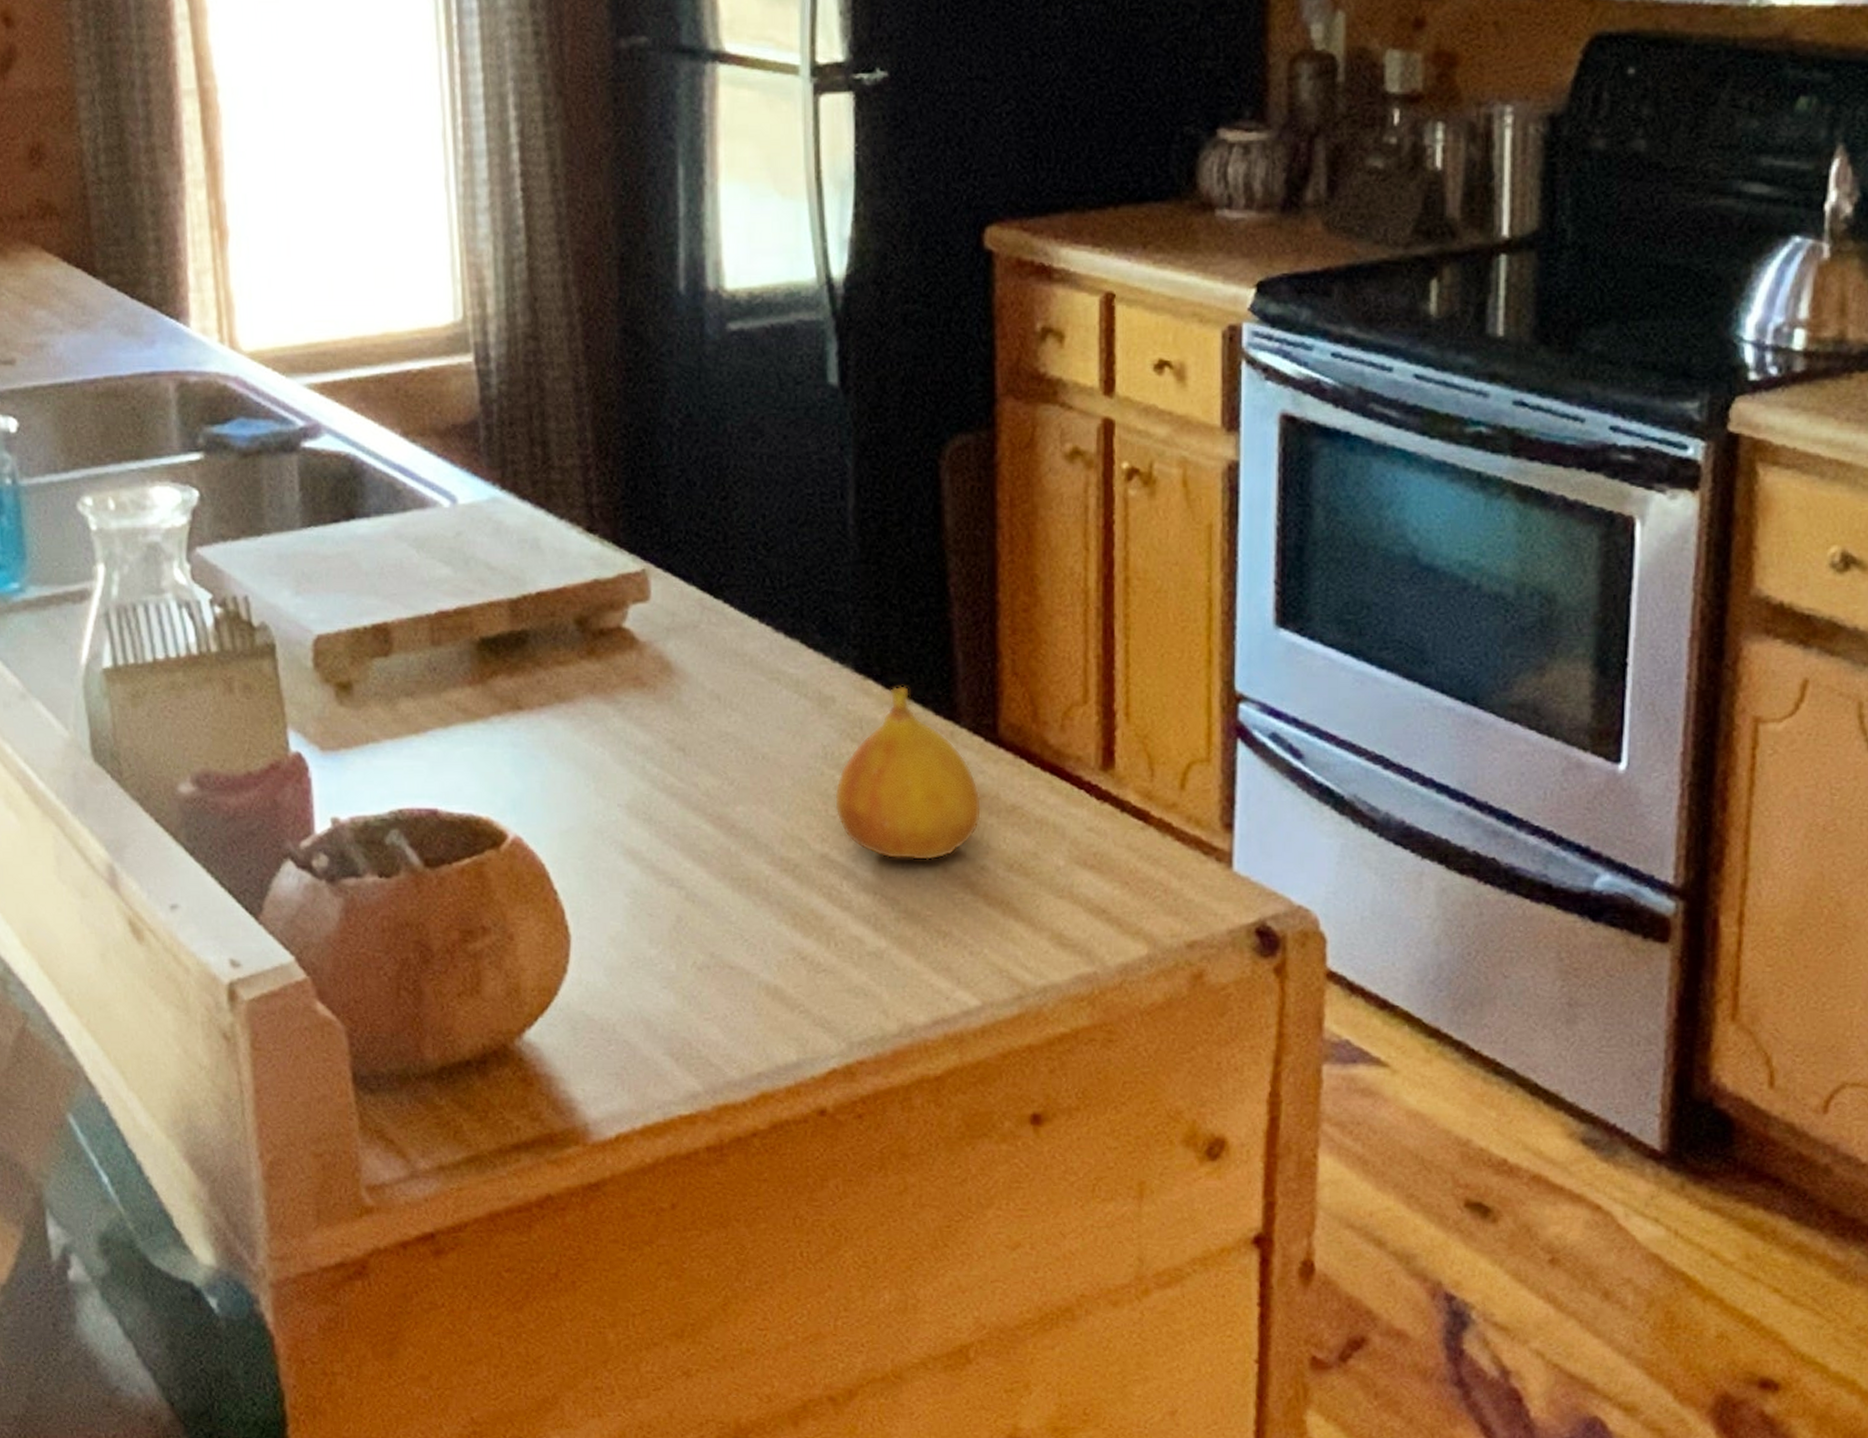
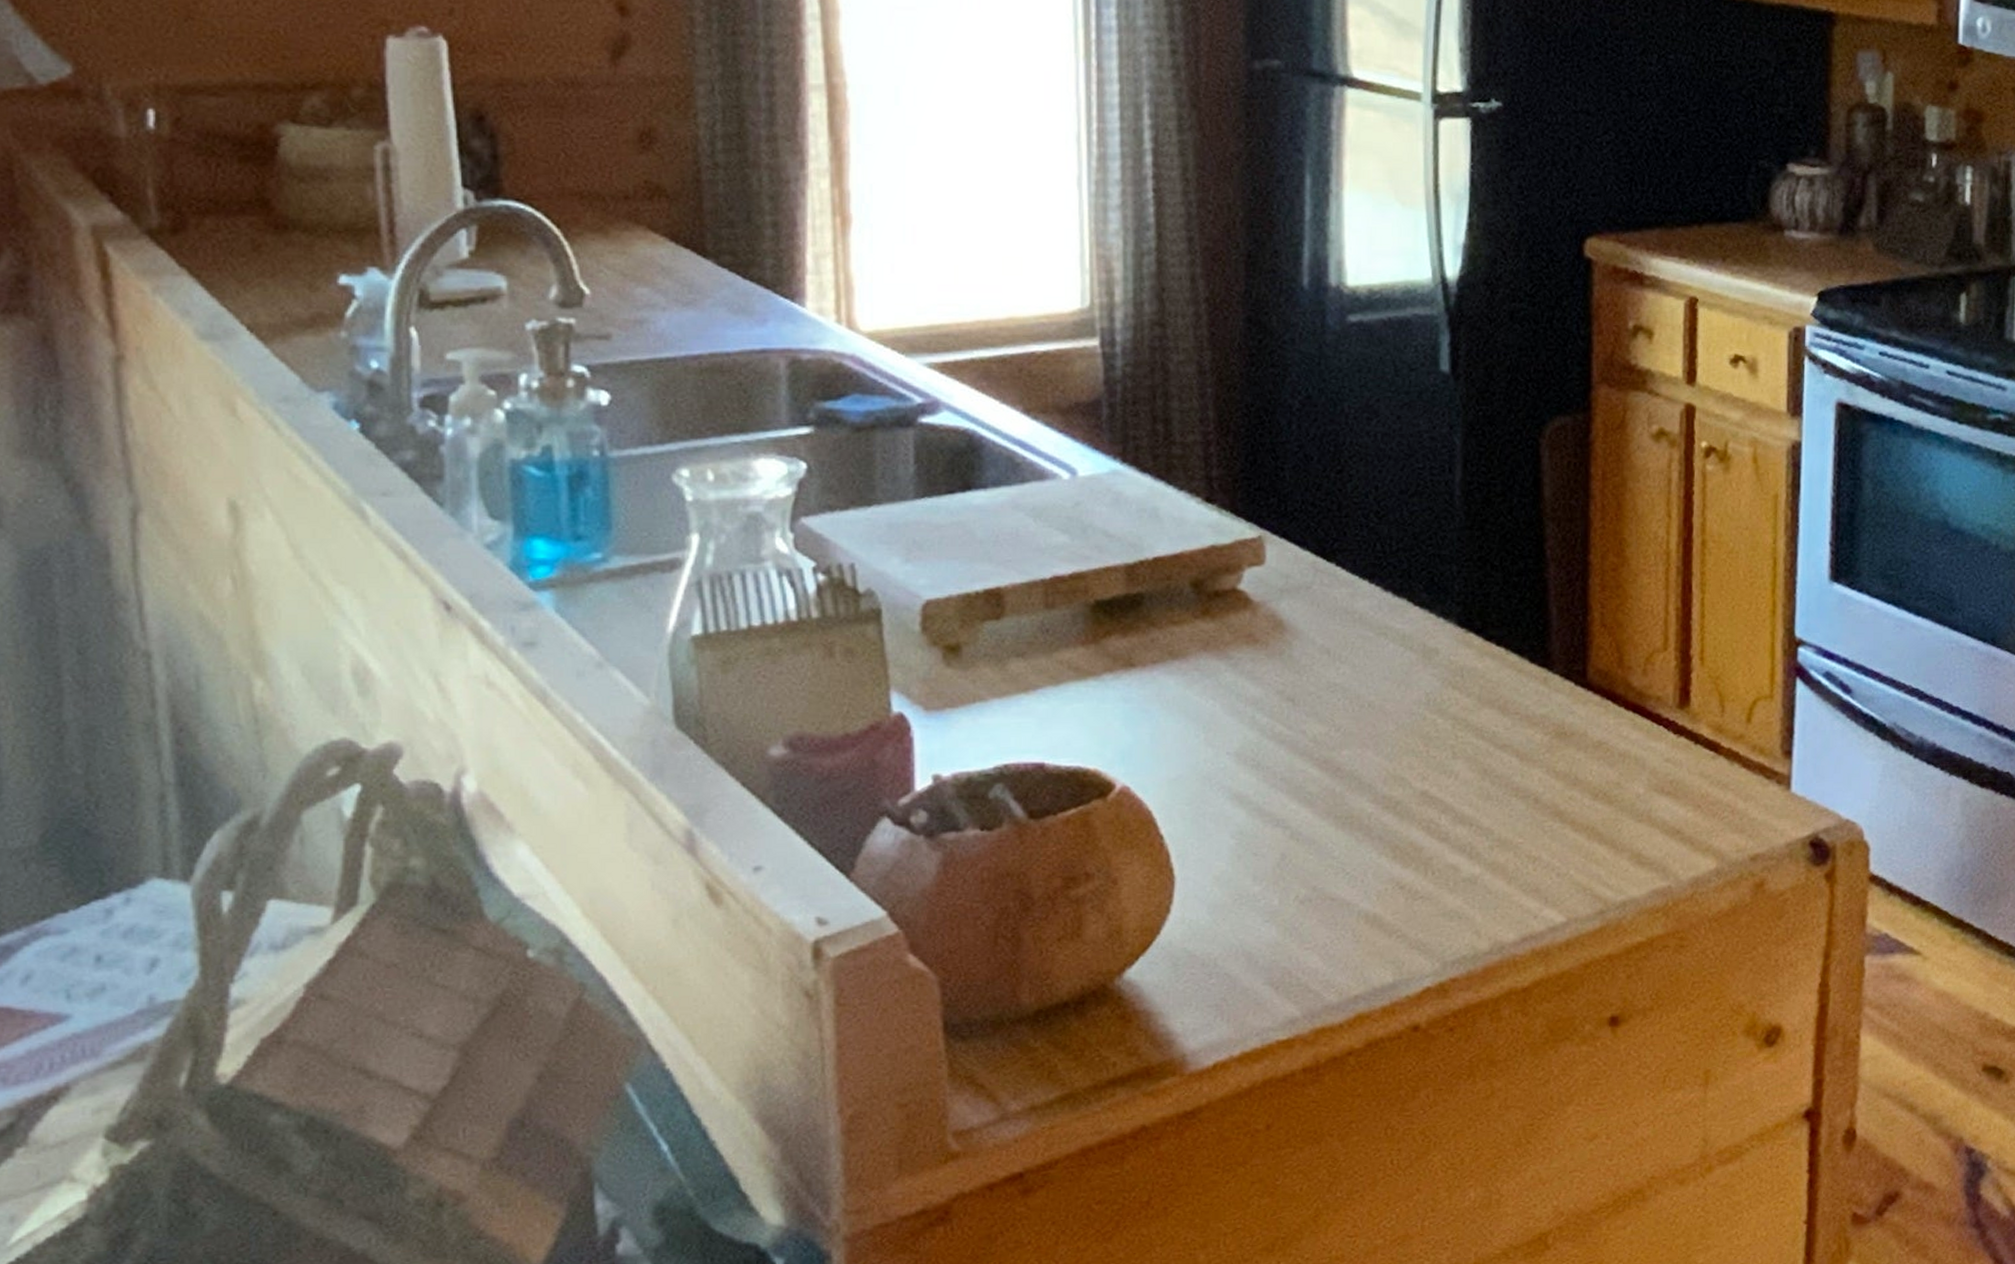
fruit: present [834,686,982,861] -> none [1435,638,1571,794]

